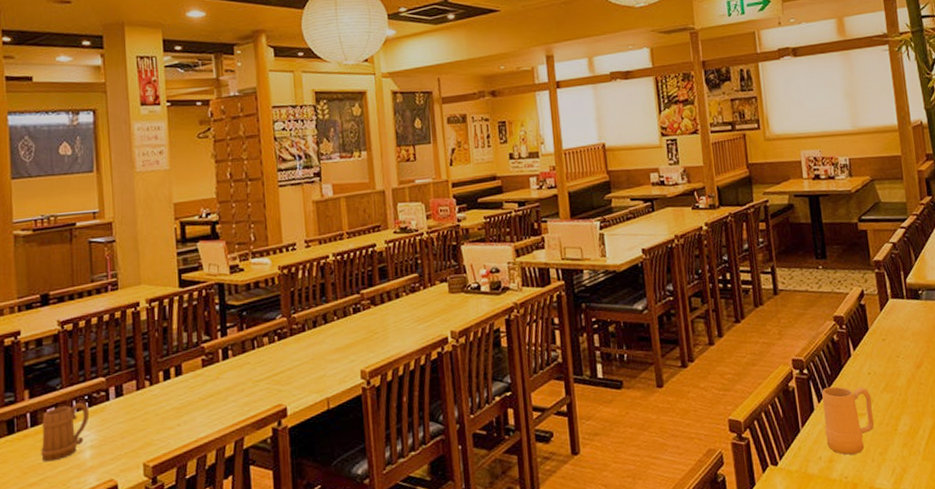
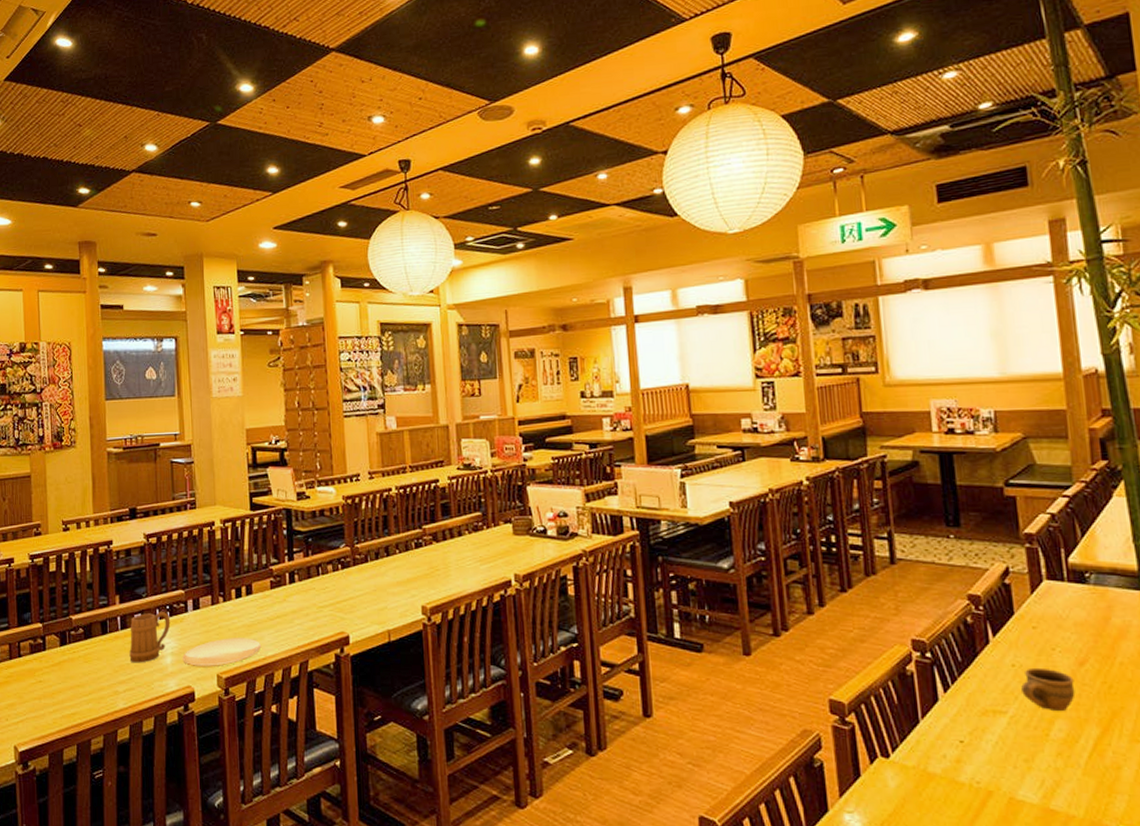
plate: none [103,421,193,459] -> present [182,638,262,668]
beer mug: present [822,386,875,455] -> none [949,676,1019,757]
cup: none [876,373,915,409] -> present [1021,667,1076,711]

